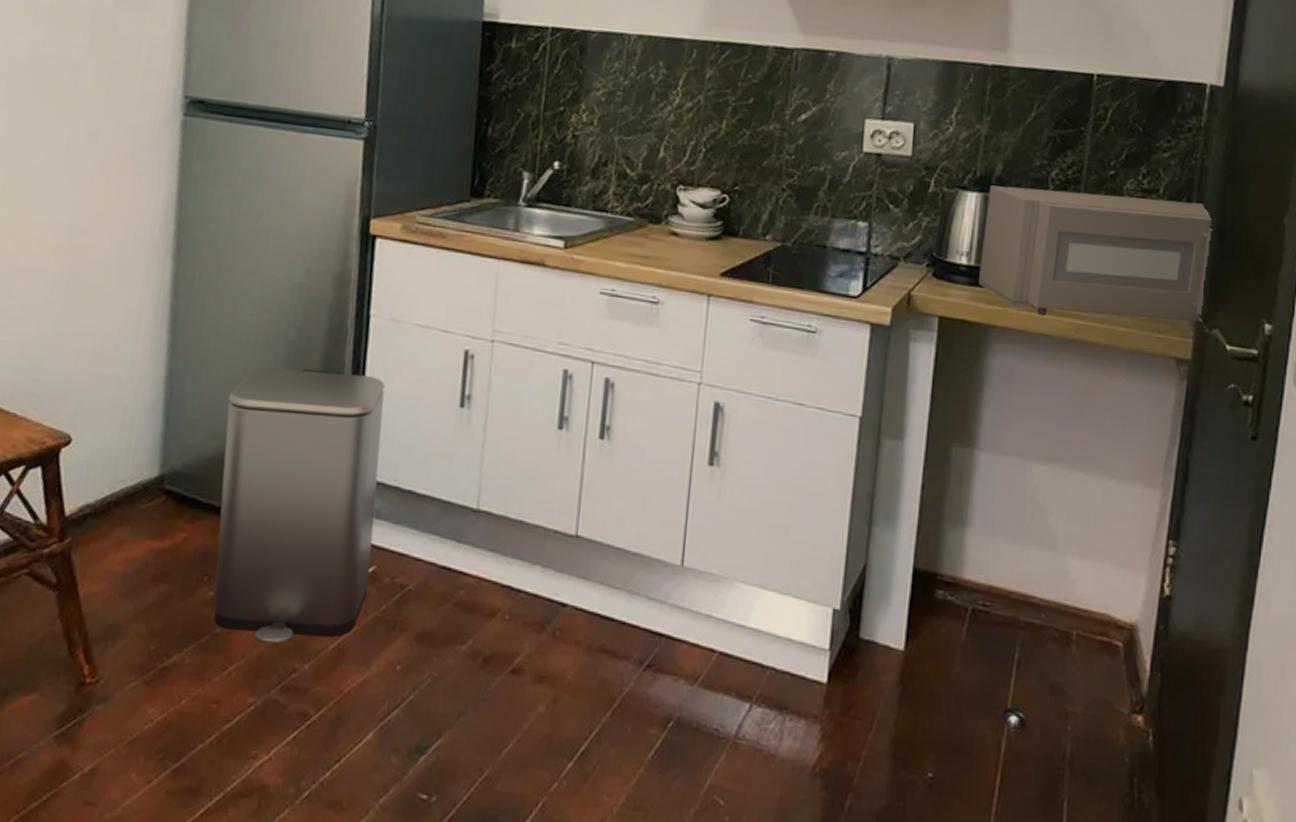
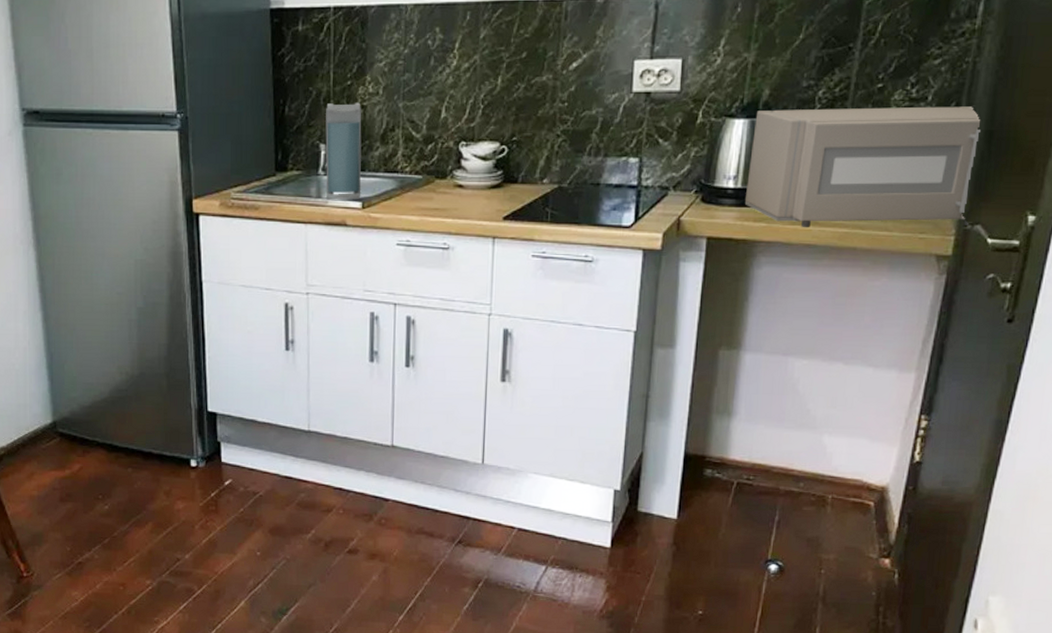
pedal bin: present [213,368,385,644] -> none [97,329,228,541]
soap dispenser: none [525,128,573,238] -> present [325,102,362,200]

